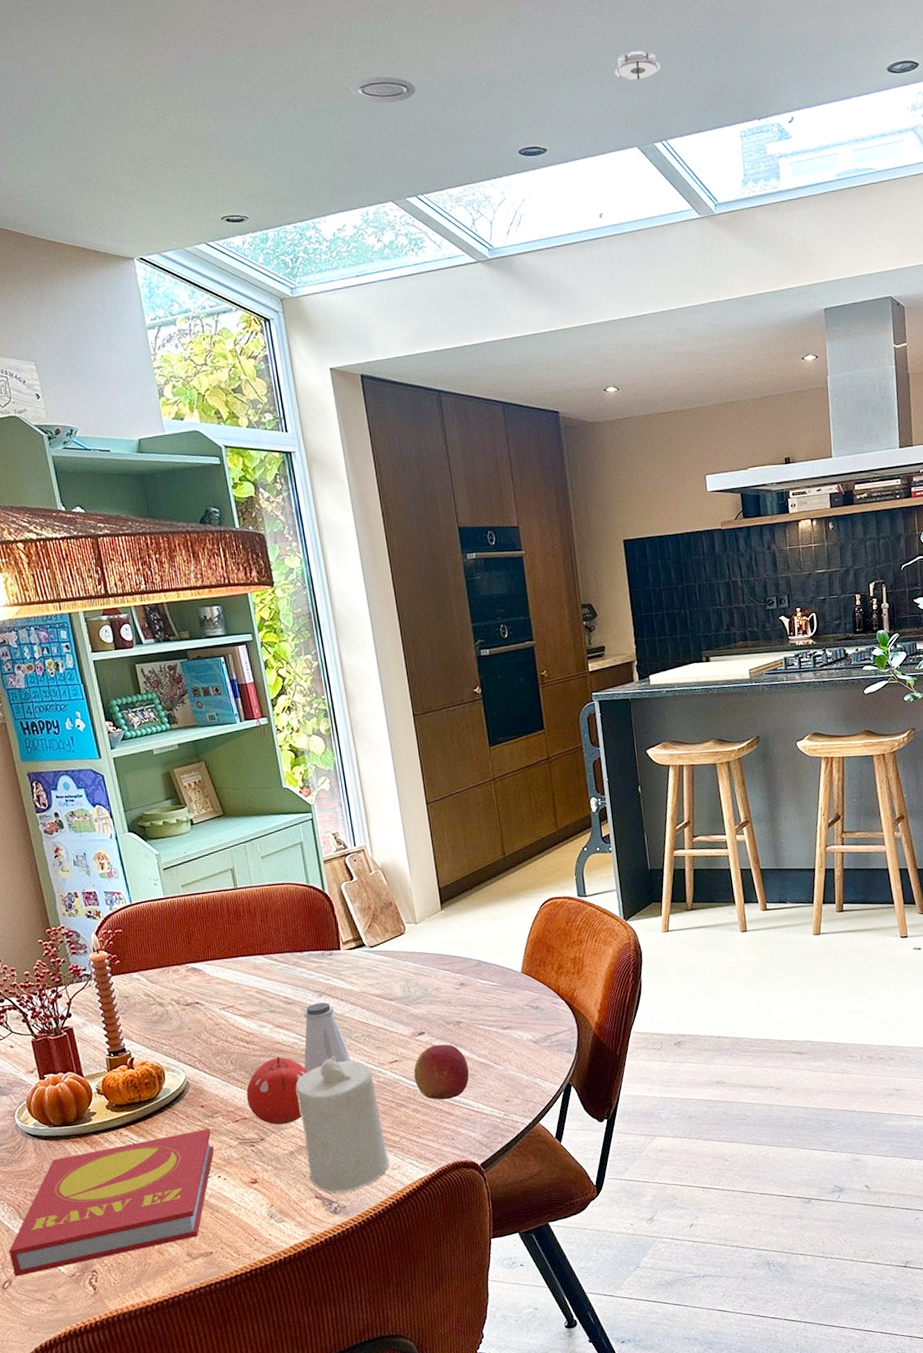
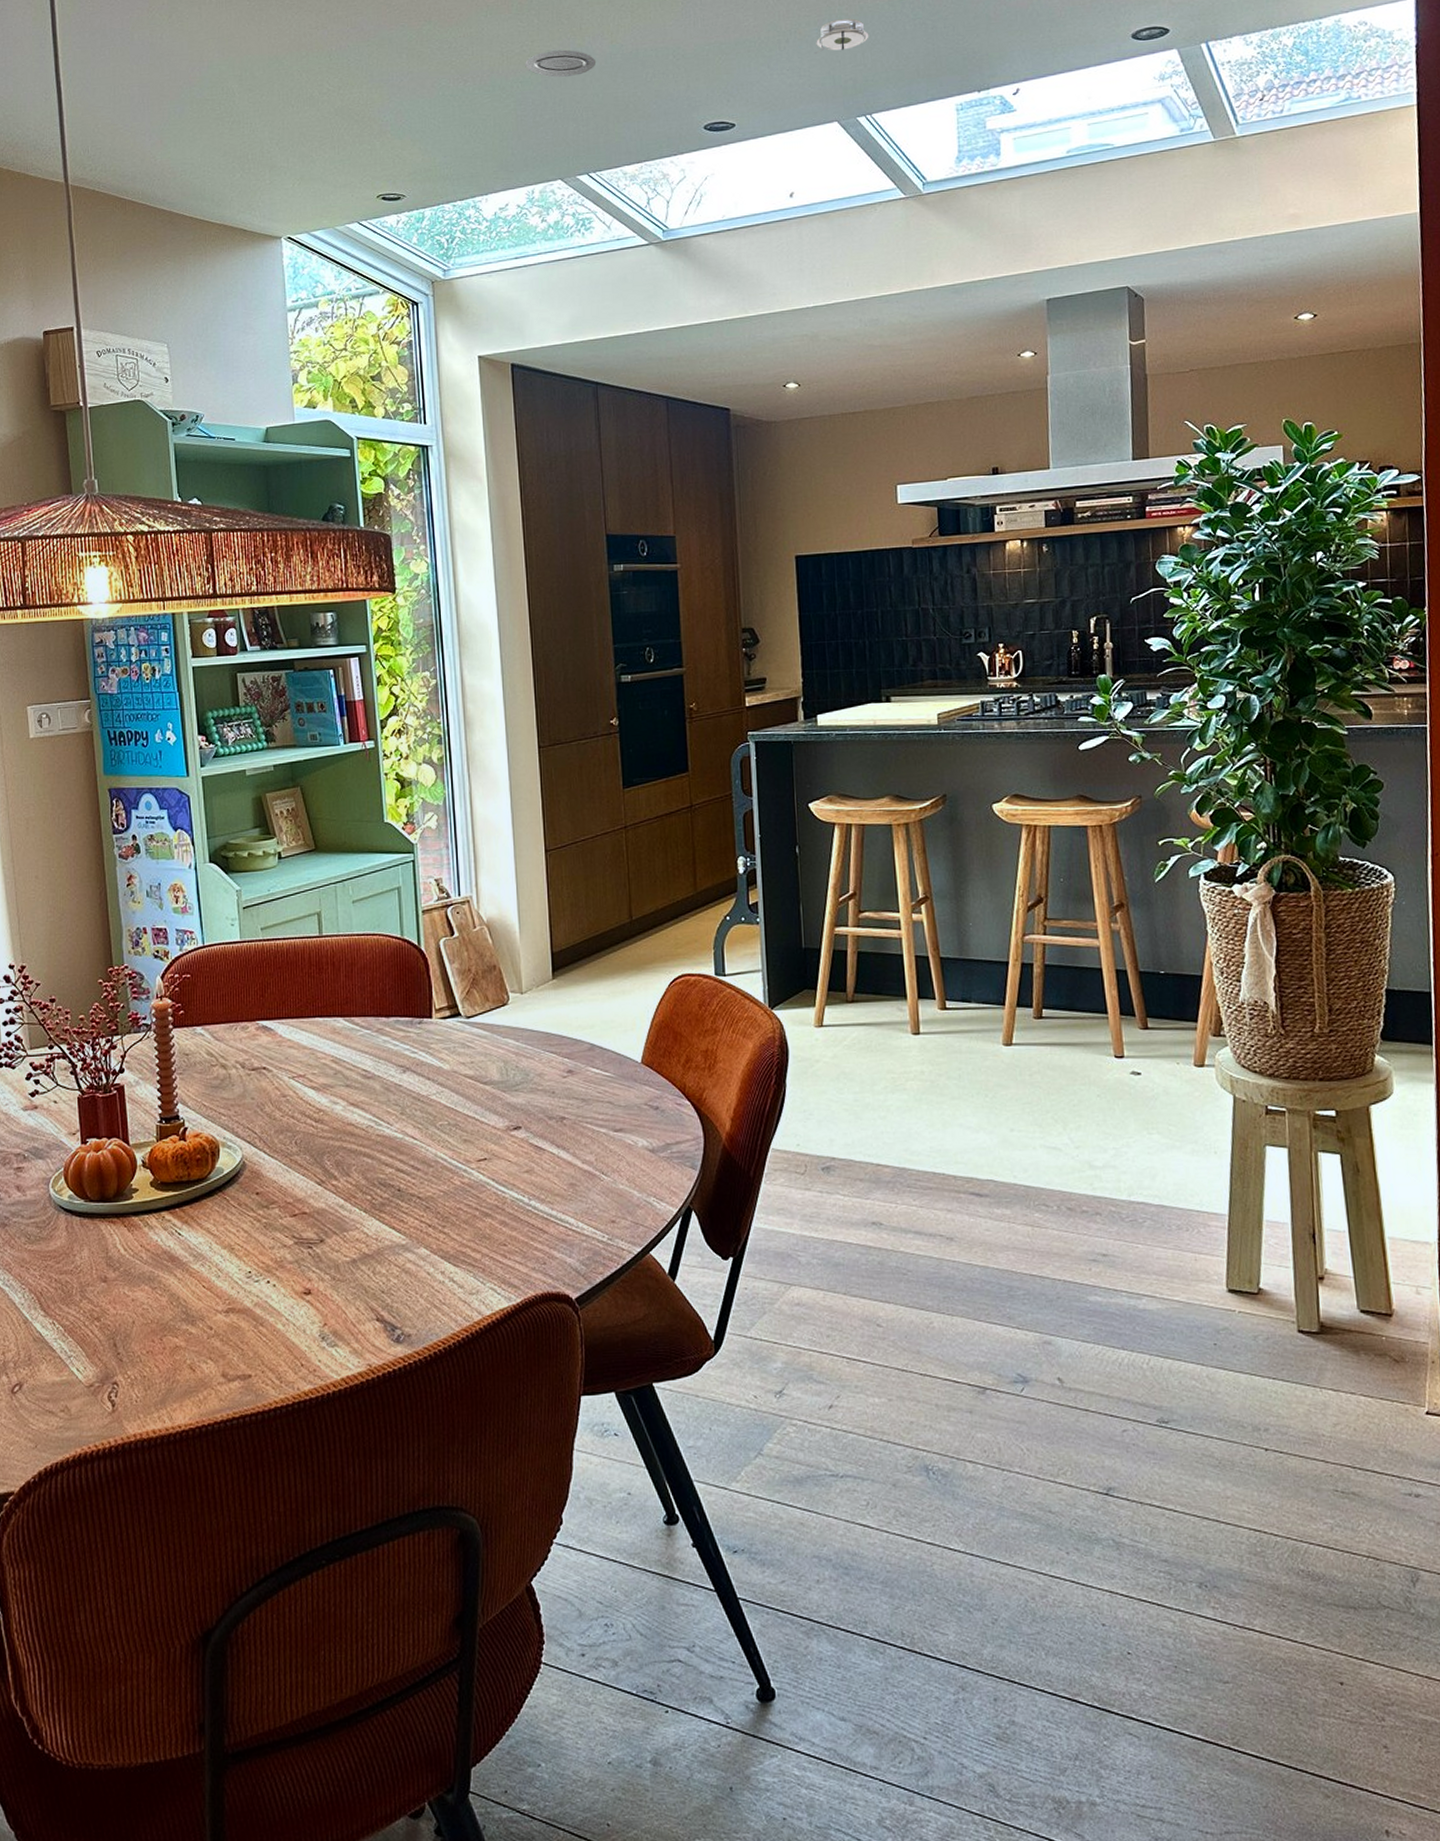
book: present [8,1128,214,1277] -> none [23,1221,265,1380]
fruit: present [246,1056,309,1125] -> none [308,1141,383,1226]
candle: present [296,1055,390,1193] -> none [366,1146,467,1318]
saltshaker: present [303,1002,352,1072] -> none [378,1080,433,1164]
apple: present [413,1044,470,1100] -> none [505,1144,571,1214]

